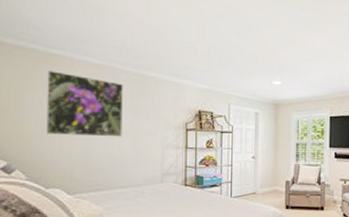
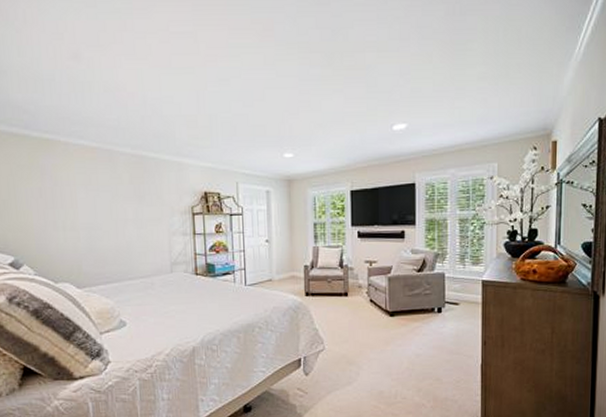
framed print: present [46,71,123,137] -> none [43,158,126,226]

